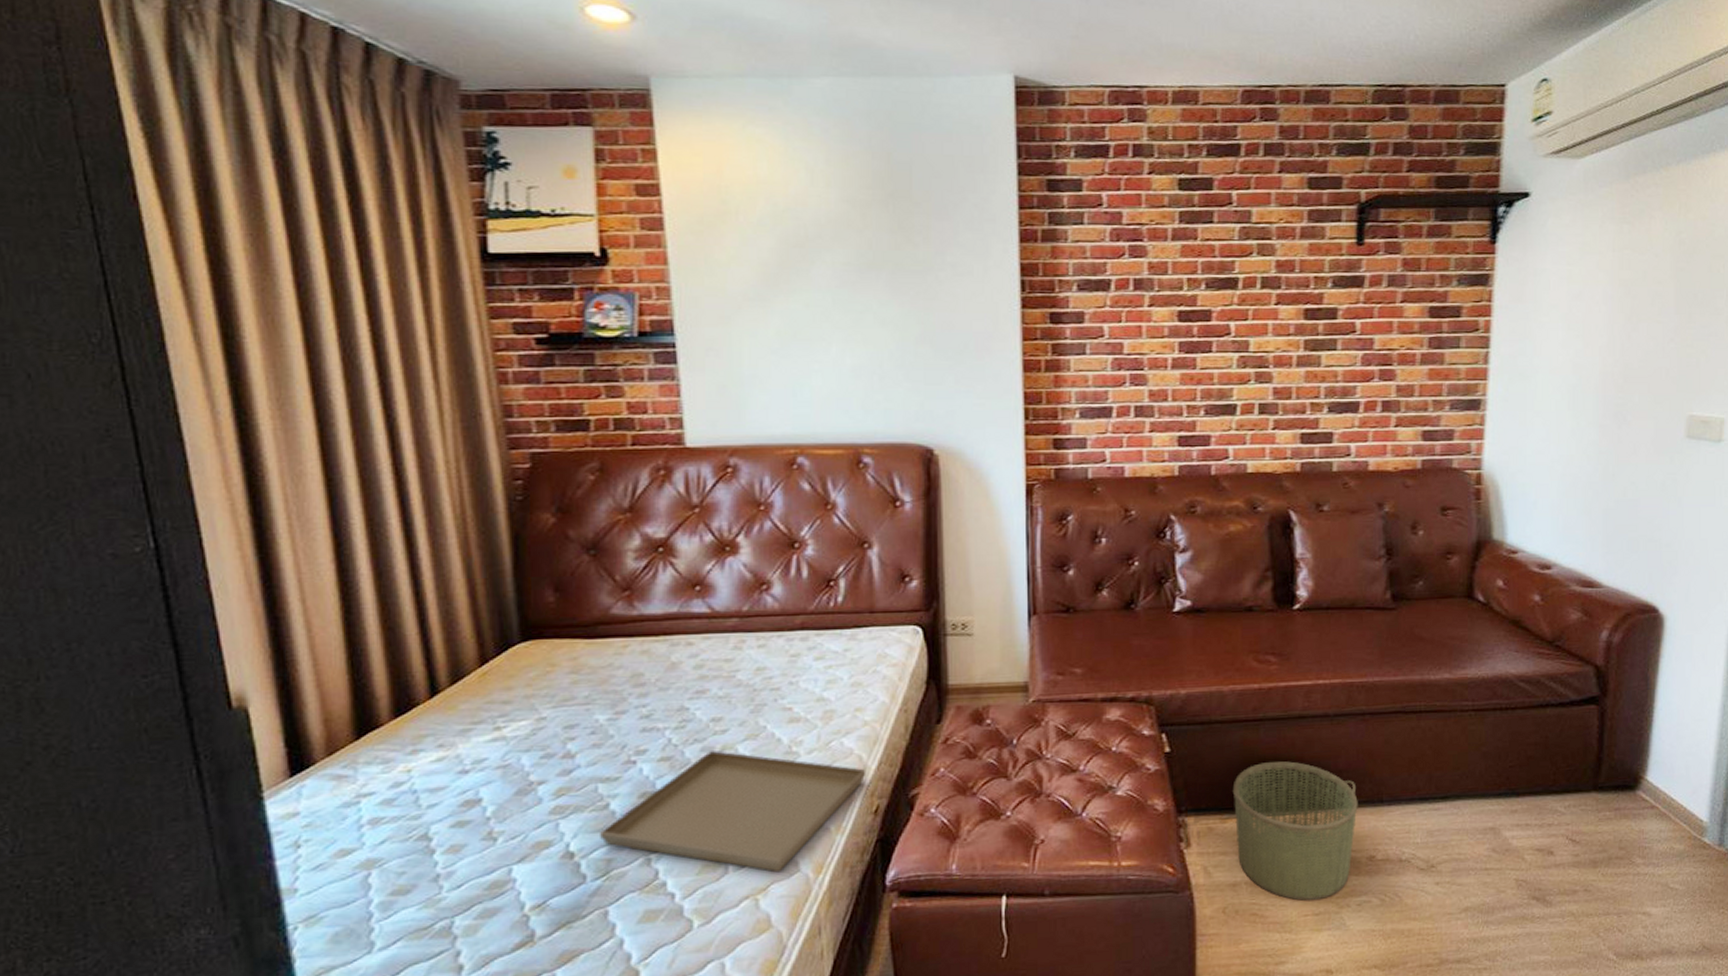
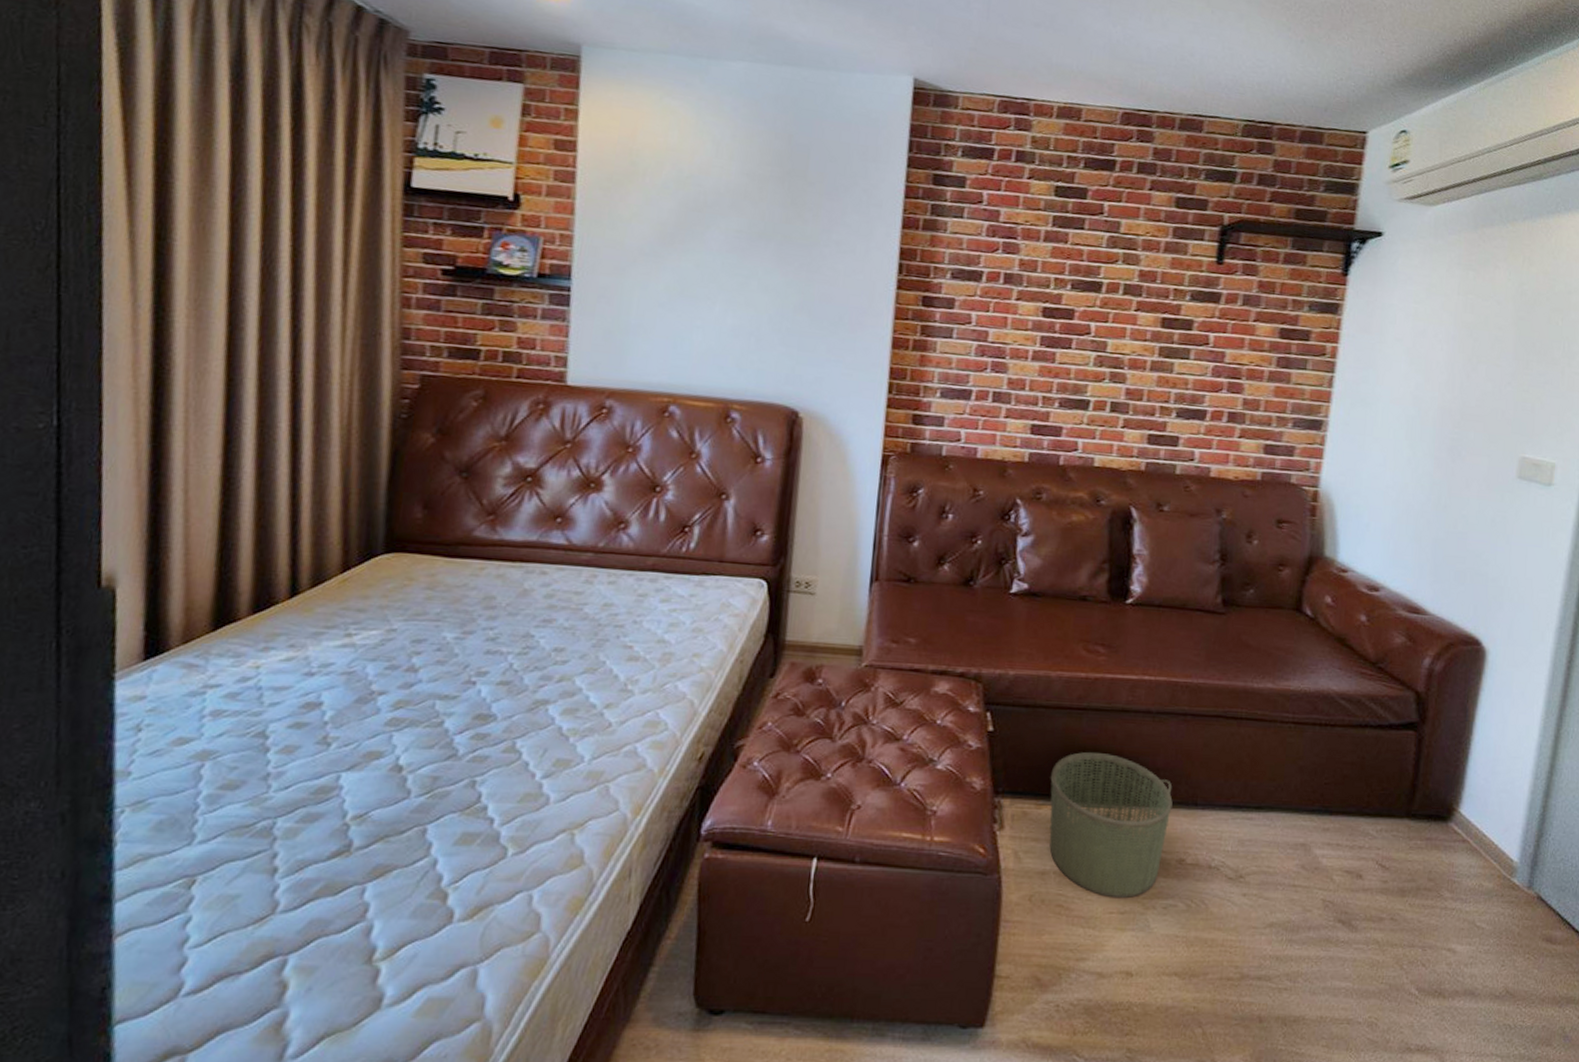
serving tray: present [600,751,867,873] -> none [430,680,696,809]

